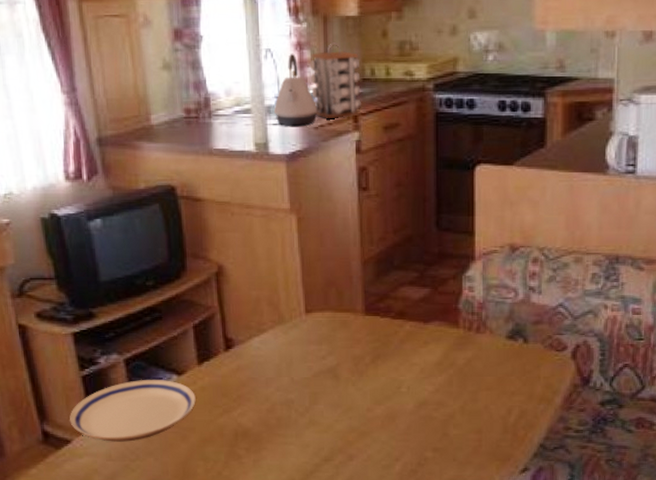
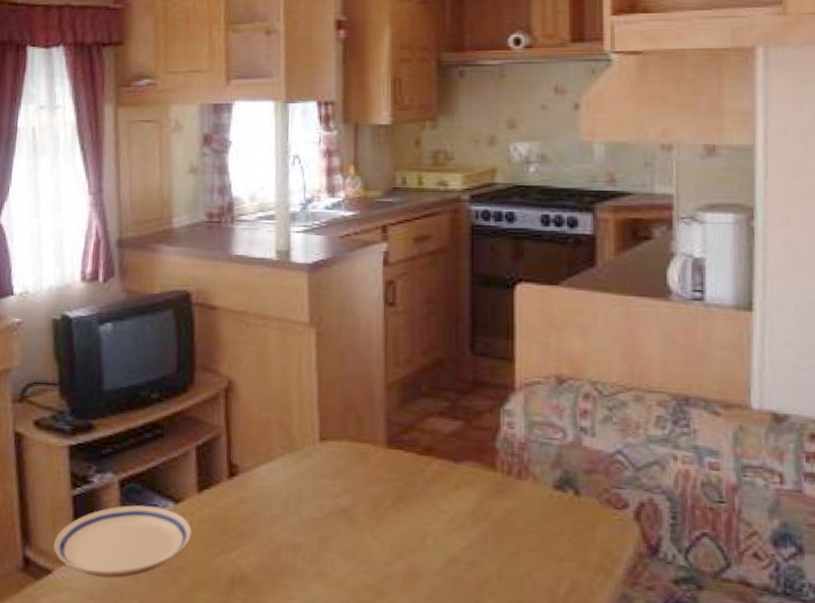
kettle: present [273,53,318,126] -> none [298,160,344,234]
spice rack: present [310,42,362,119] -> none [338,150,392,229]

